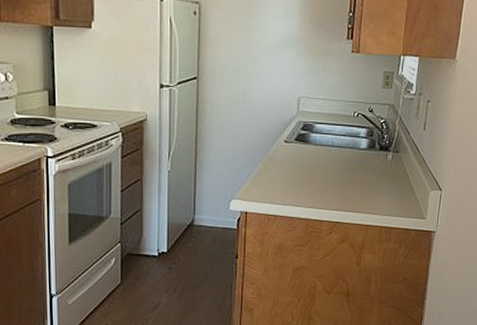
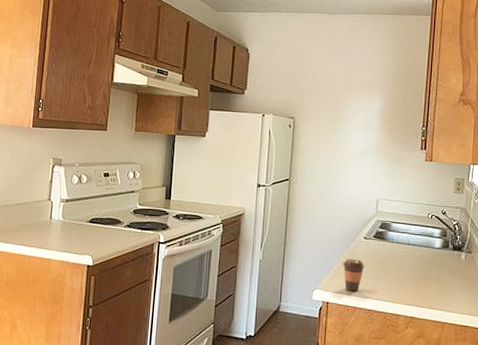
coffee cup: none [262,165,286,199] -> present [343,259,365,292]

